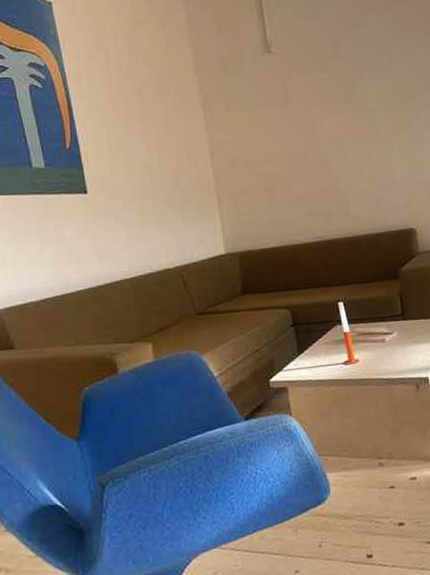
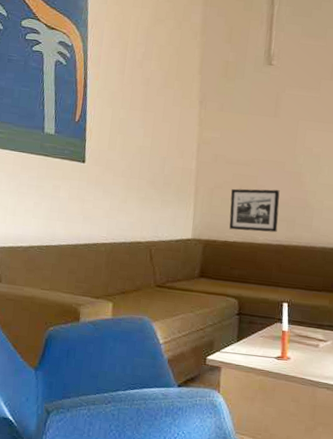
picture frame: none [256,183,315,236] -> present [229,188,280,233]

